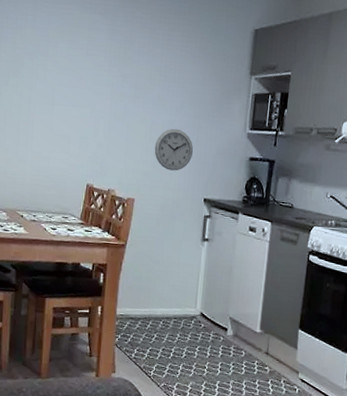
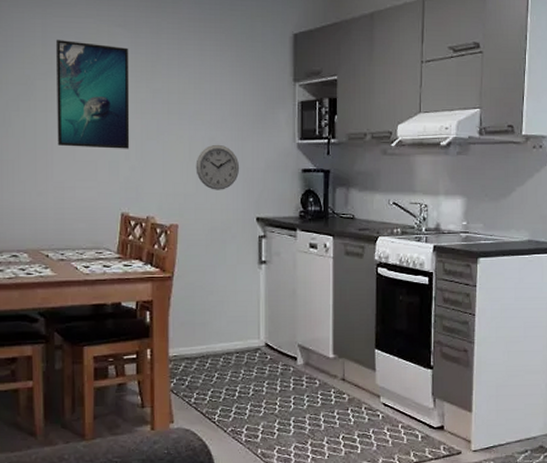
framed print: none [38,22,106,127] -> present [55,39,130,149]

